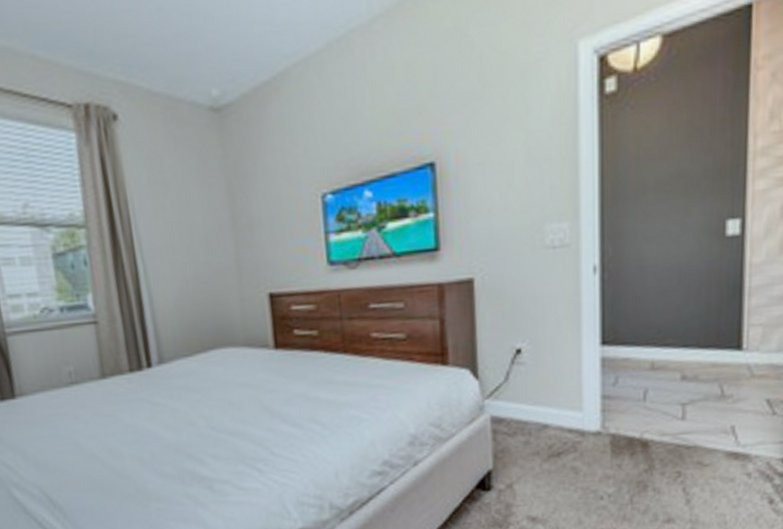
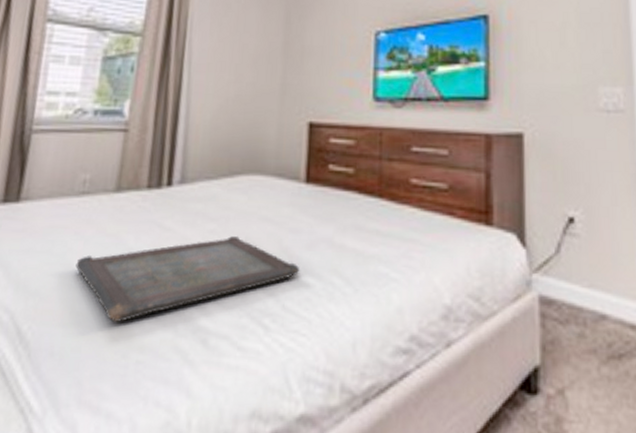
serving tray: none [83,402,282,483] -> present [75,236,300,323]

